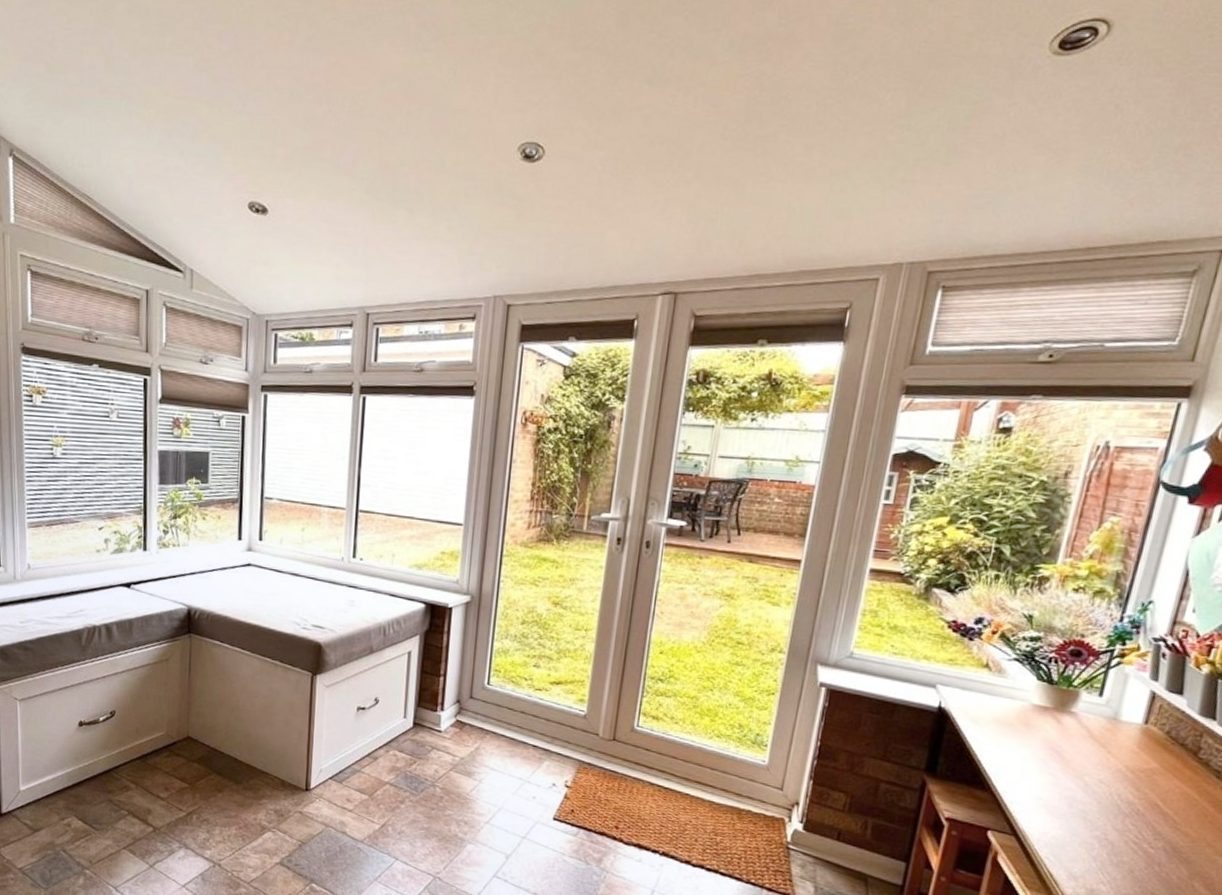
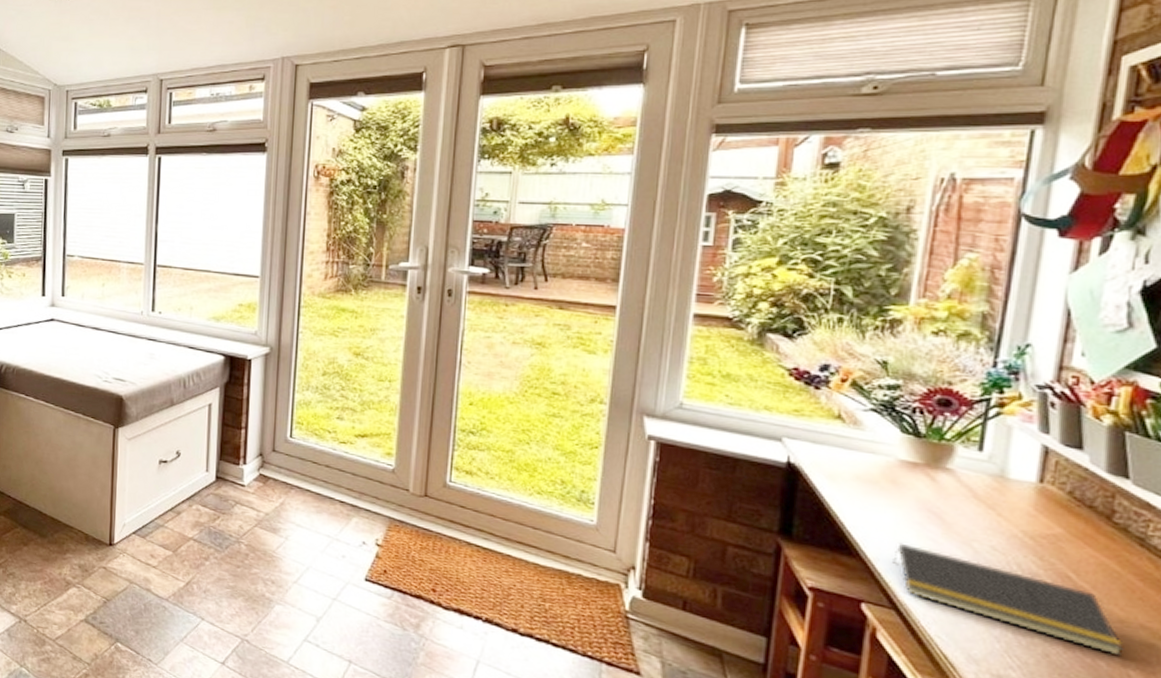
notepad: none [1017,777,1193,871] -> present [892,542,1124,656]

